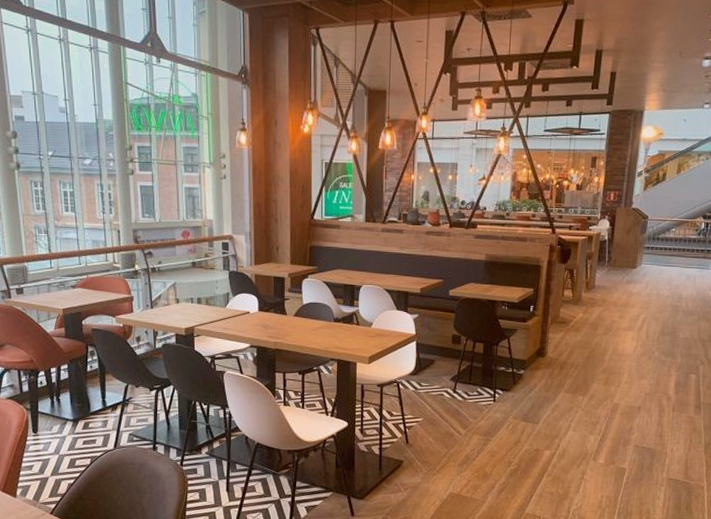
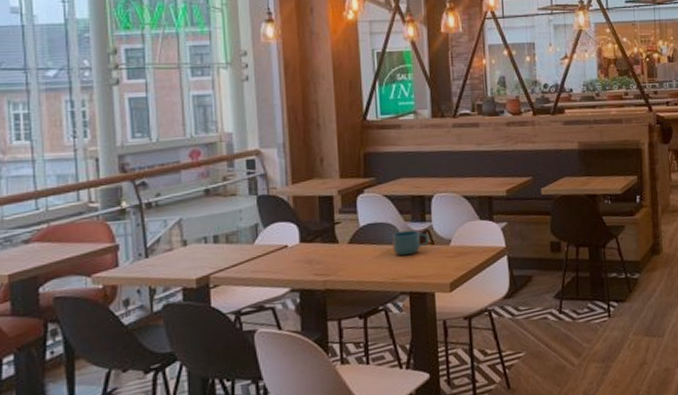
cup: none [327,311,355,331] -> present [392,229,429,256]

